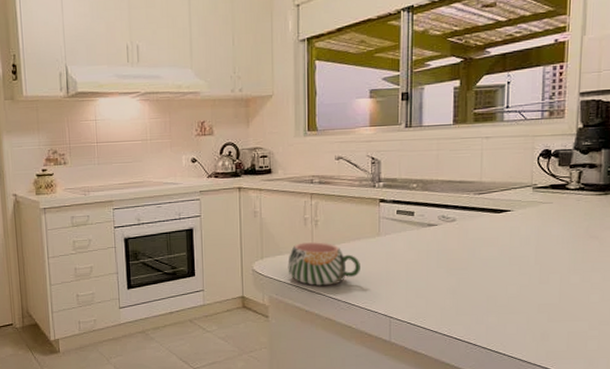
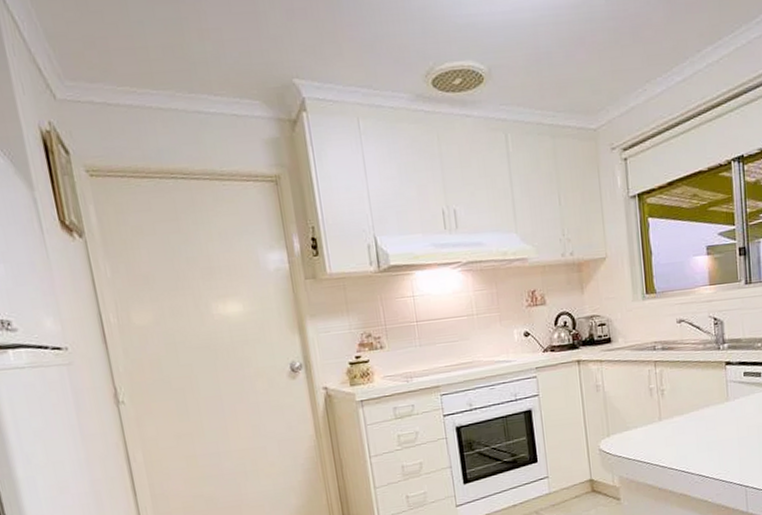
mug: present [288,242,360,286] -> none [636,412,712,460]

